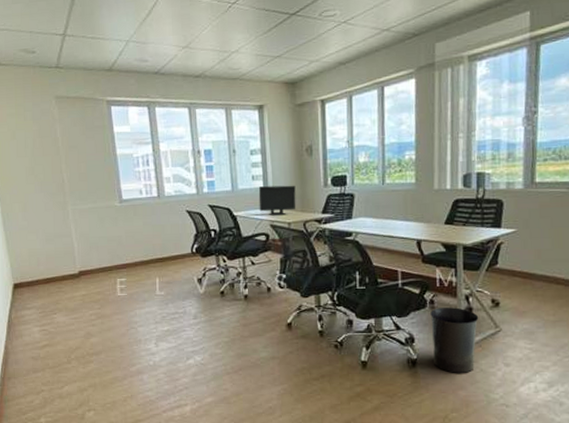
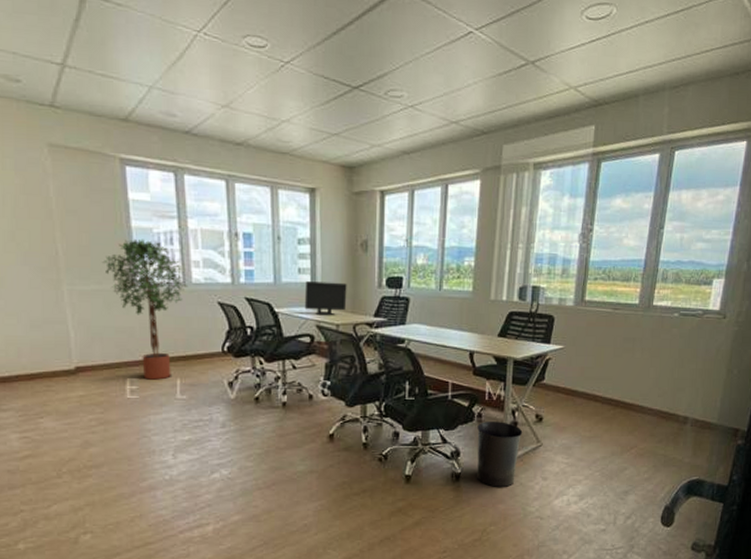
potted tree: none [96,163,161,280] -> present [102,238,187,380]

